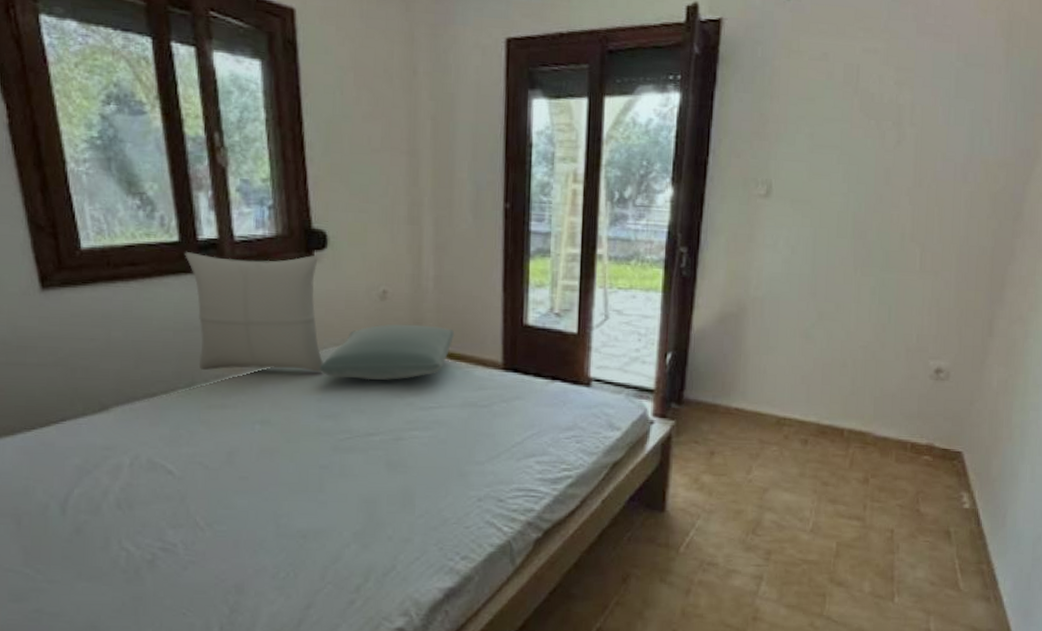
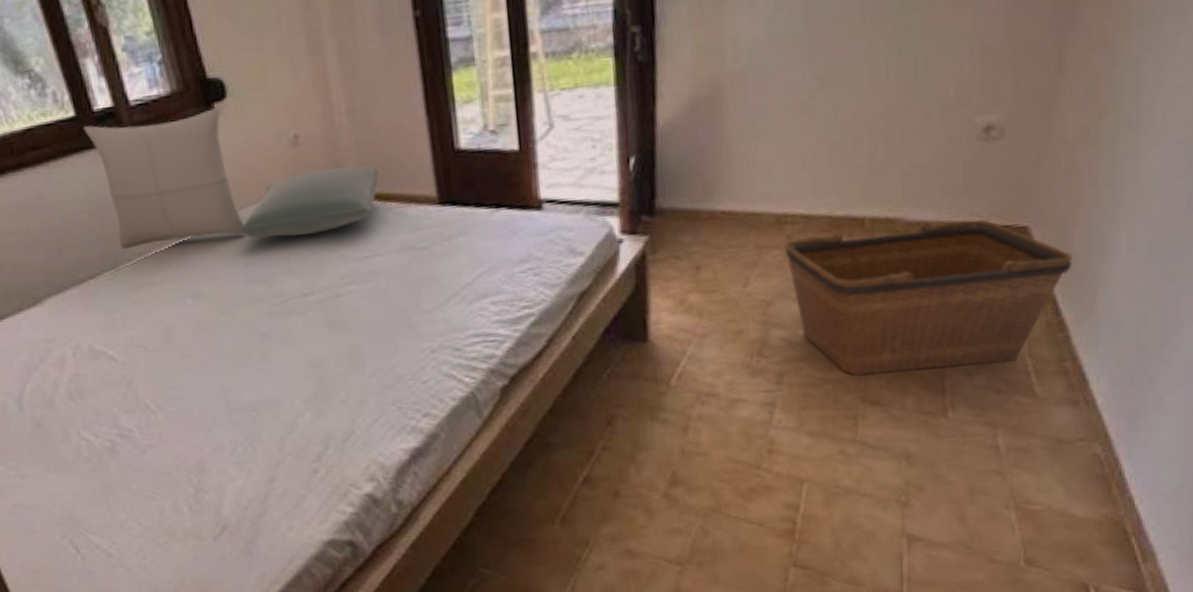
bicycle basket: none [781,437,991,561] -> present [785,219,1072,376]

